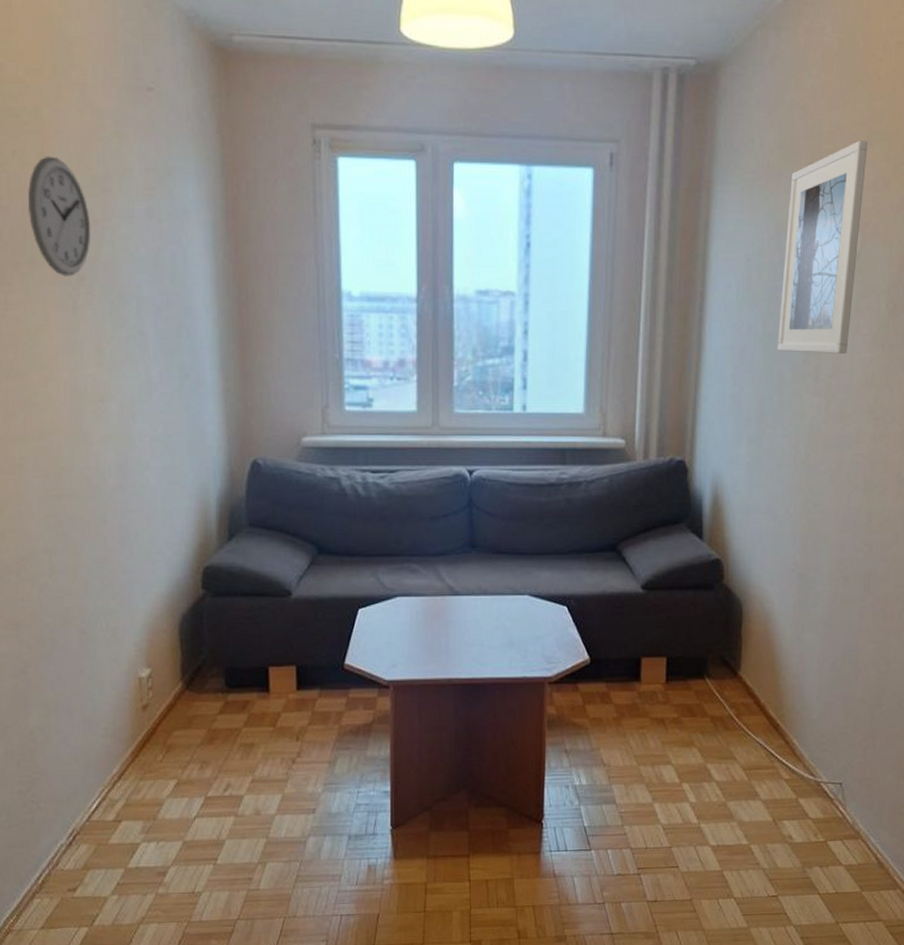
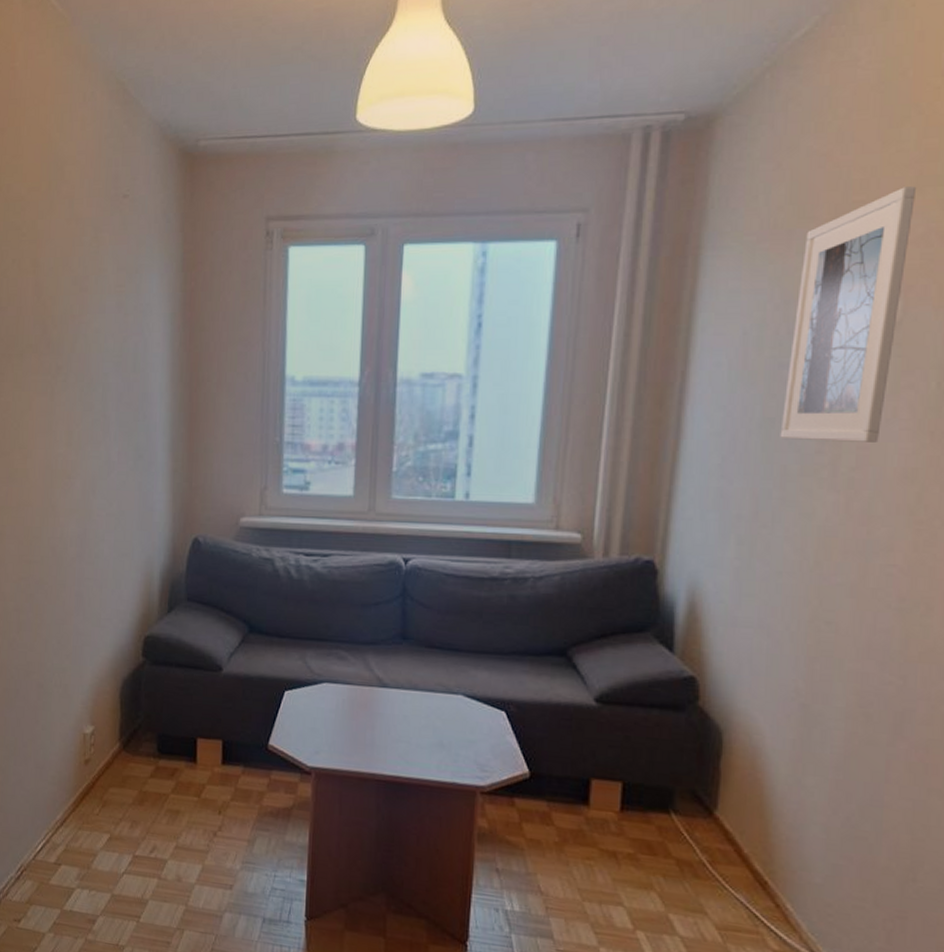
wall clock: present [28,156,91,277] -> none [22,261,70,367]

